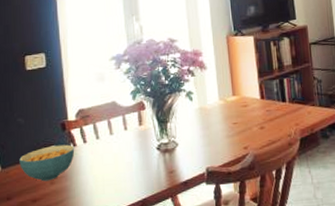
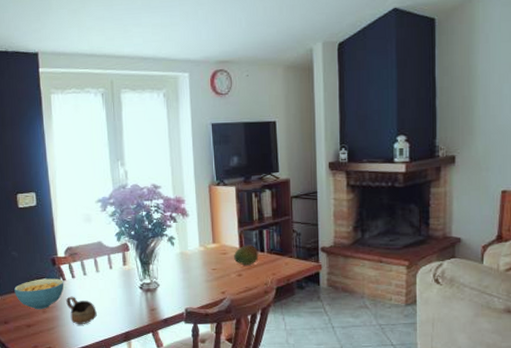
cup: none [77,163,111,196] -> present [66,296,97,325]
fruit: none [255,95,281,118] -> present [234,244,259,266]

